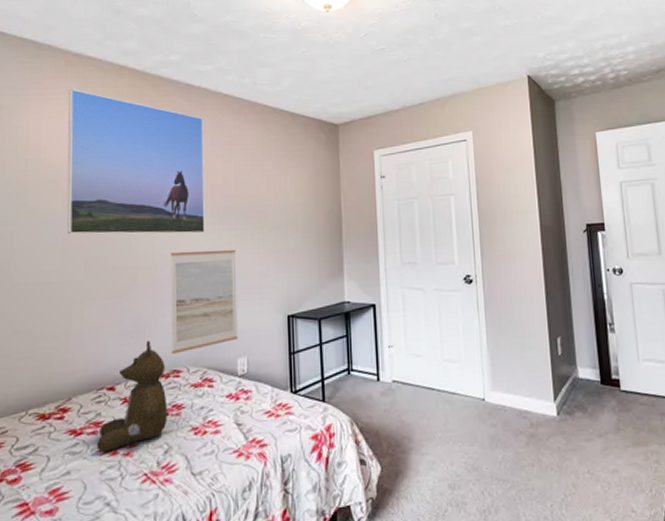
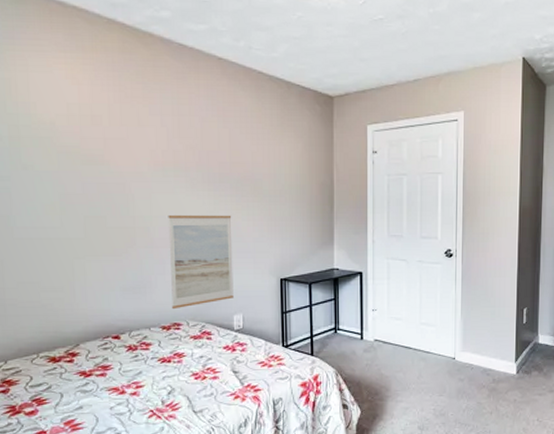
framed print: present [67,89,205,235] -> none [54,41,201,198]
teddy bear: present [96,340,168,452] -> none [105,295,170,391]

